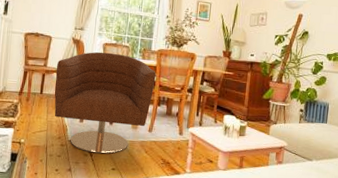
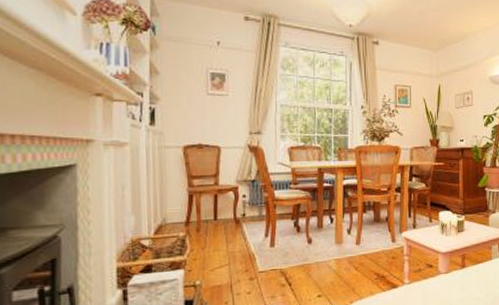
armchair: present [54,52,156,154] -> none [231,157,357,282]

